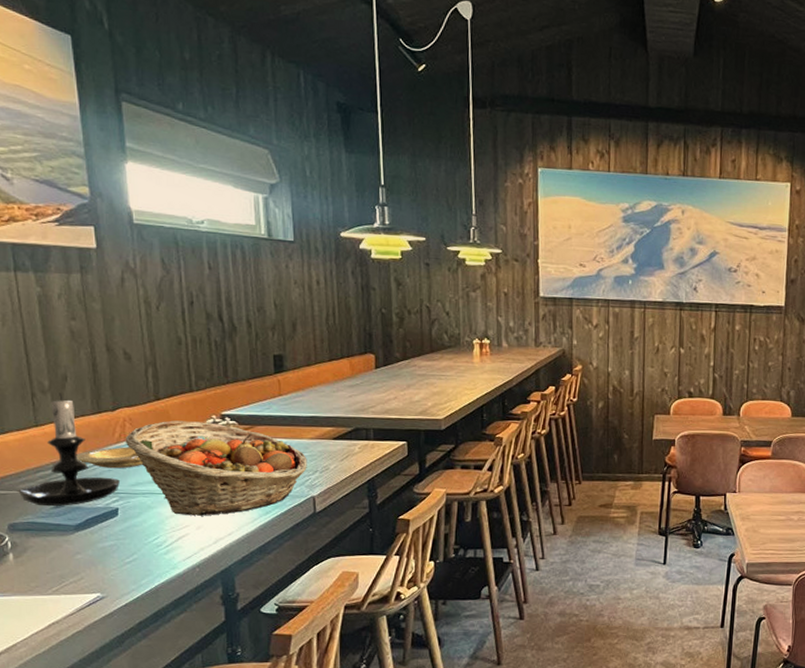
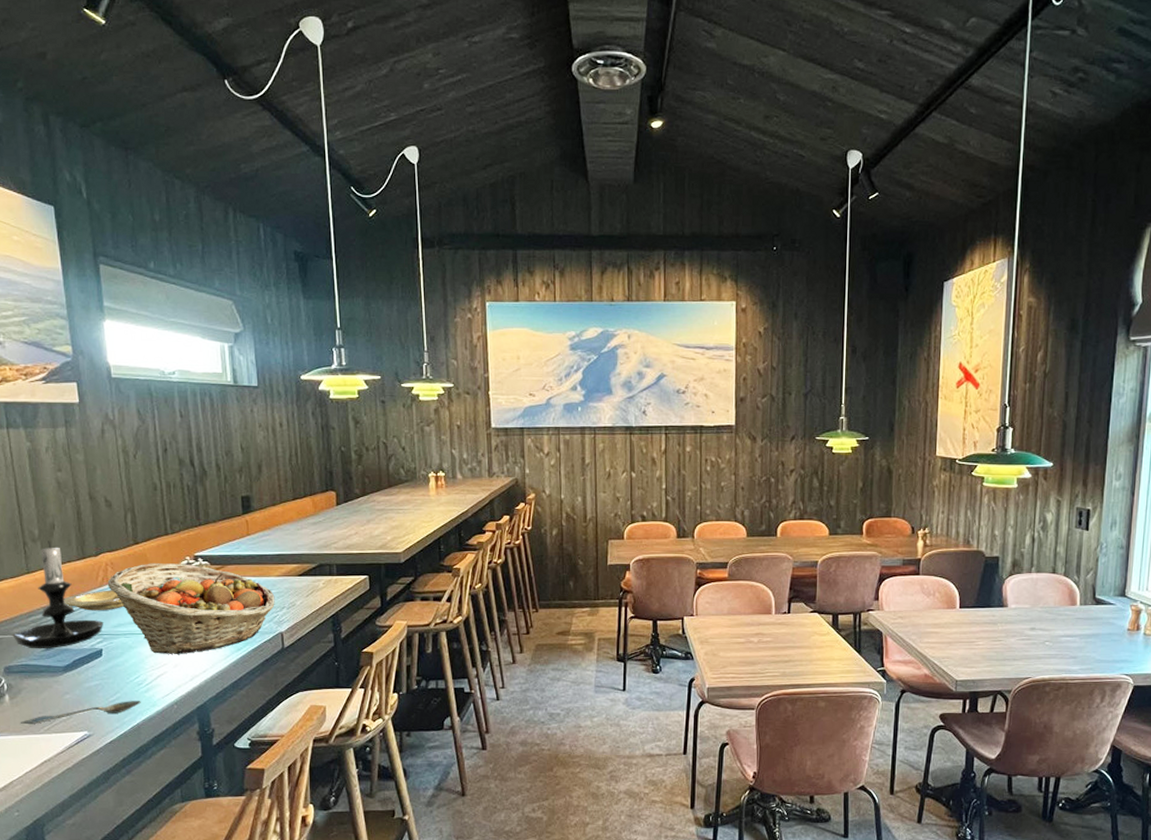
spoon: none [26,562,160,585] -> present [21,701,141,725]

